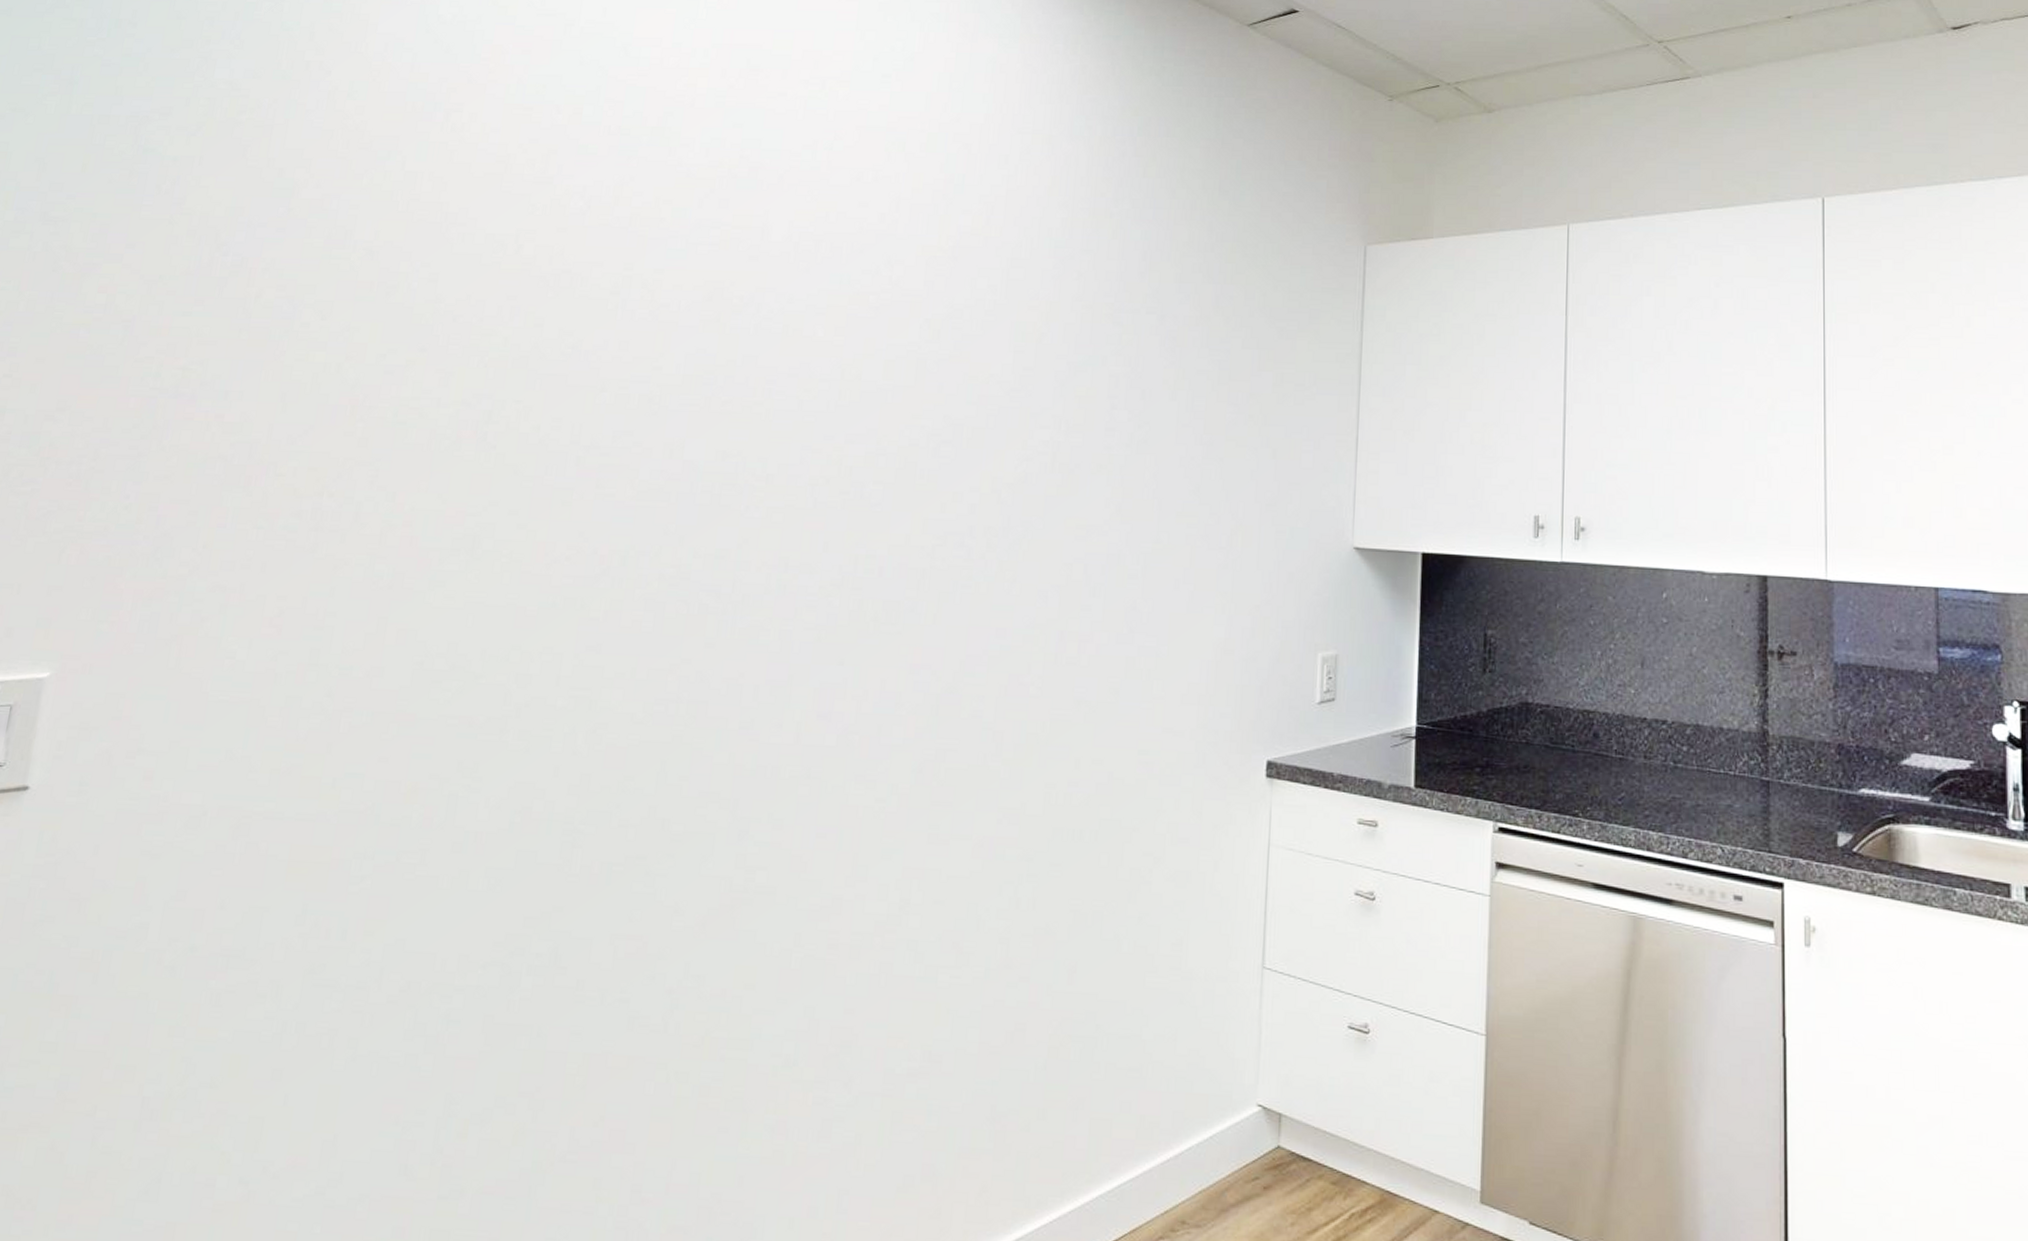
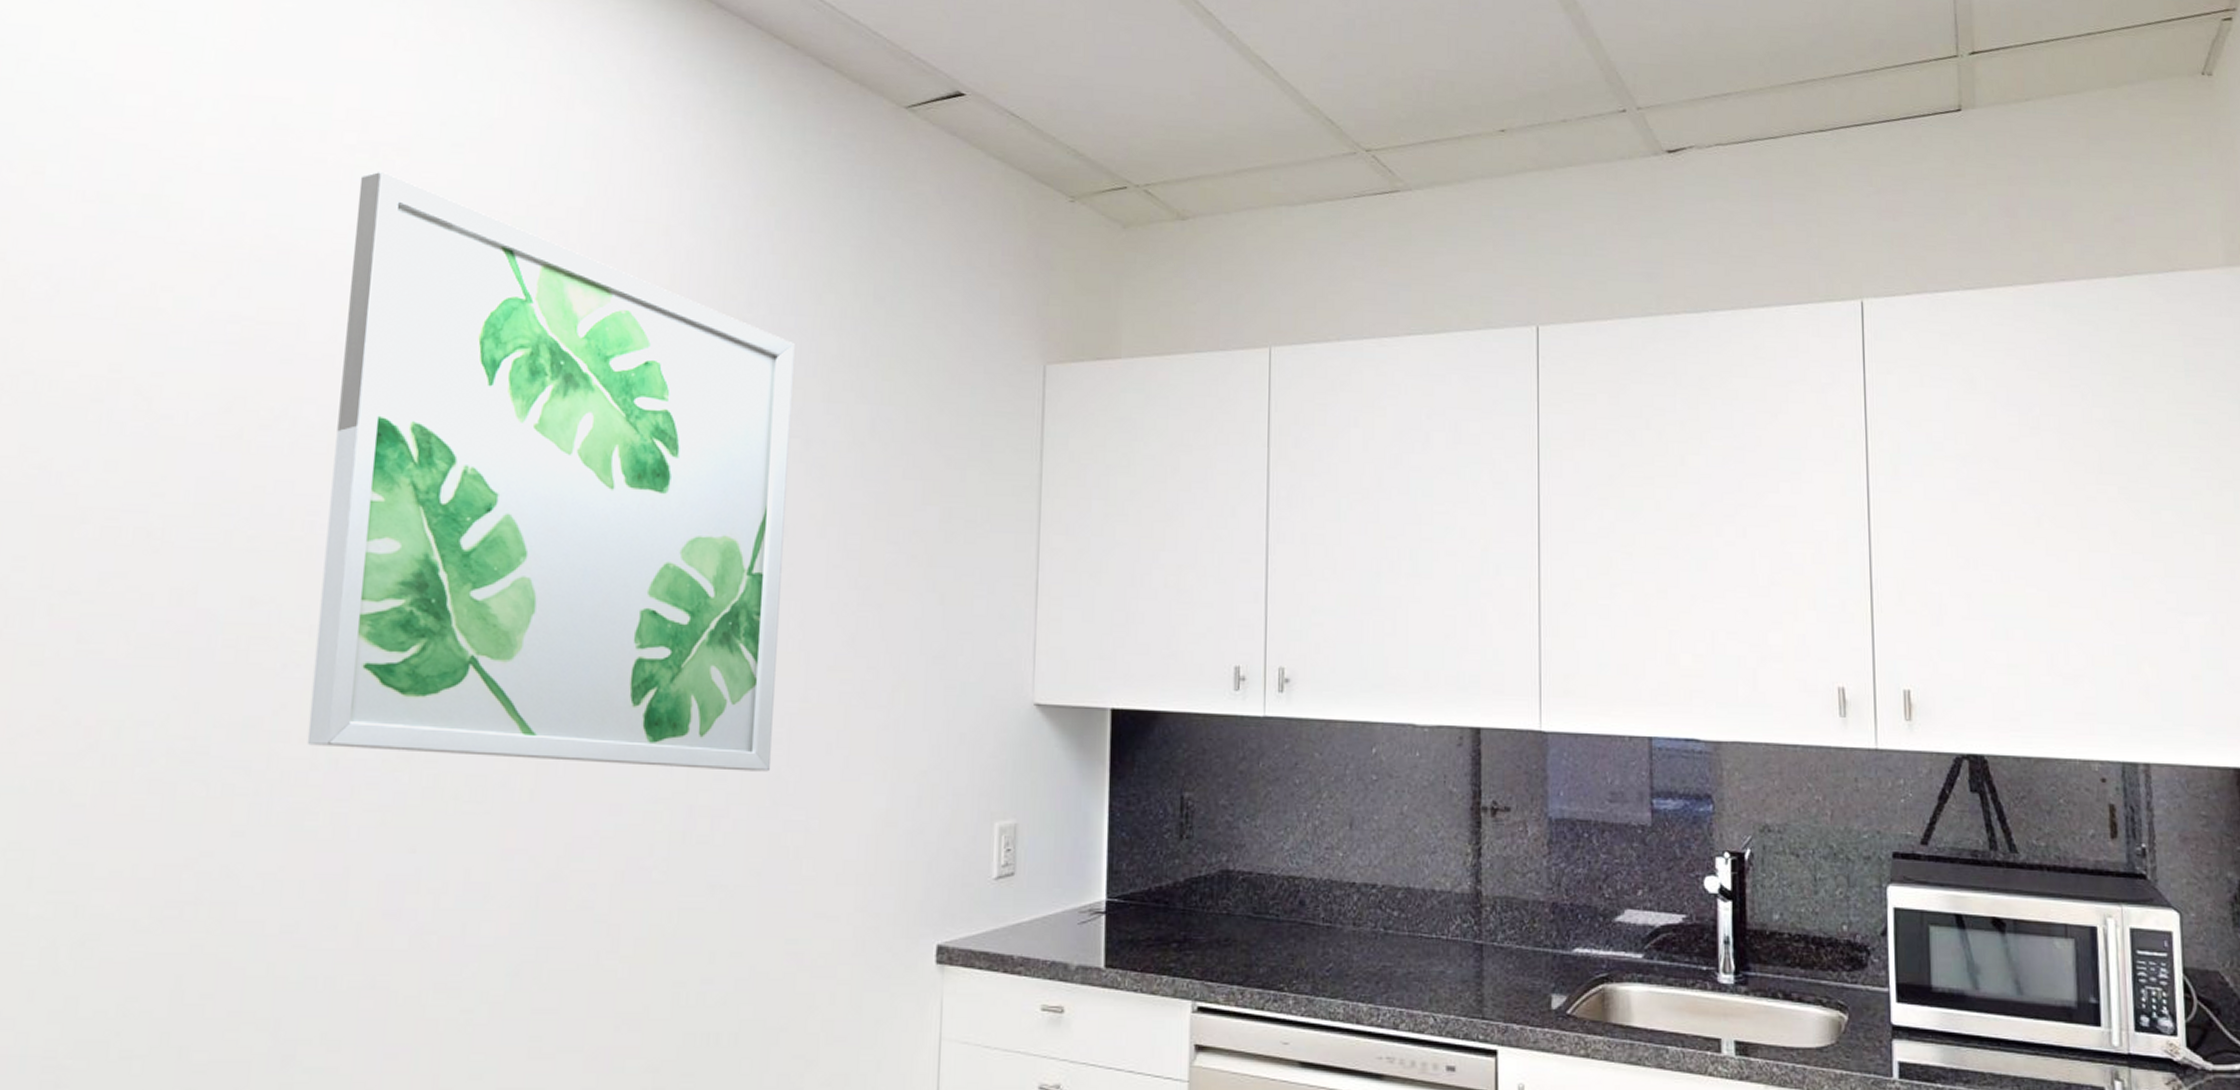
wall art: none [762,100,1153,603] -> present [307,171,795,772]

